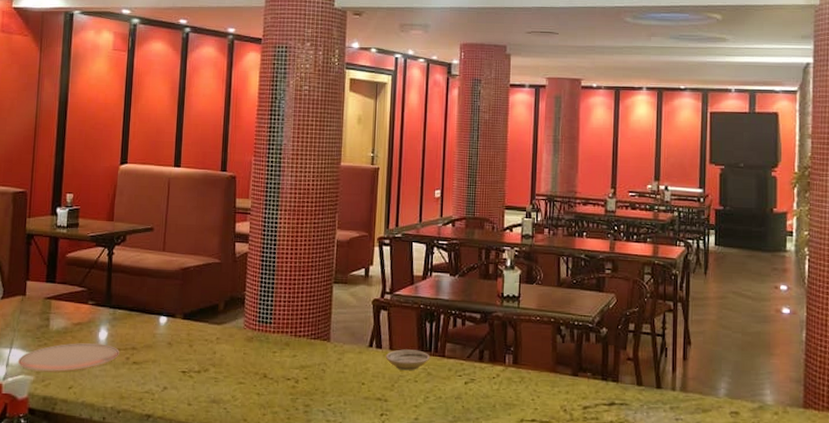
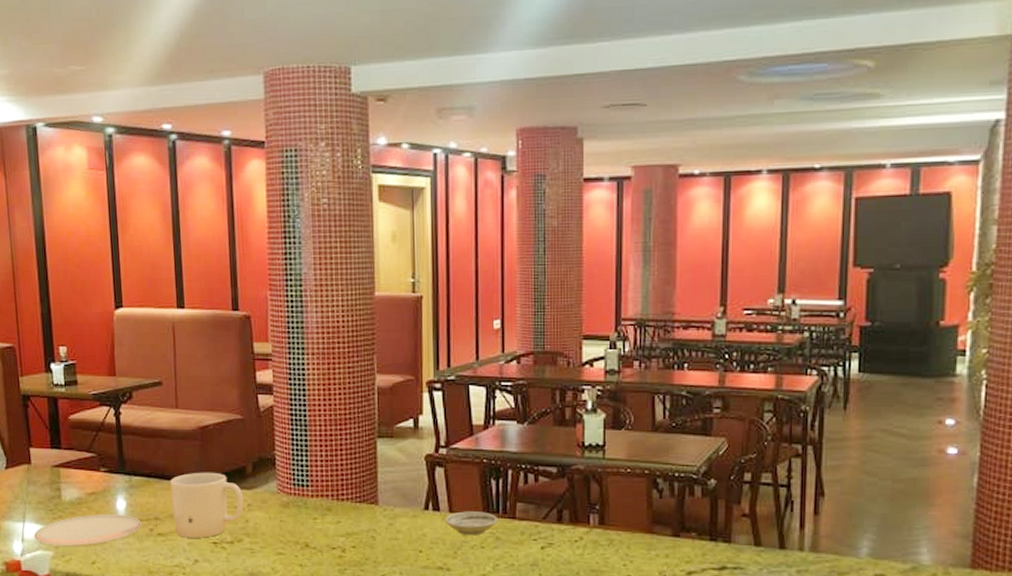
mug: none [148,308,214,367] -> present [170,472,244,538]

